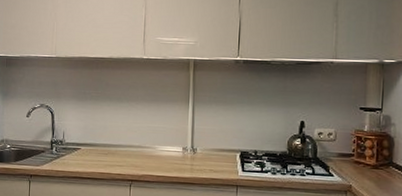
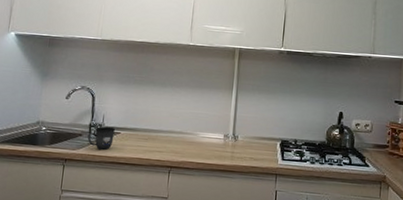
mug: none [50,142,76,166] -> present [87,126,116,151]

